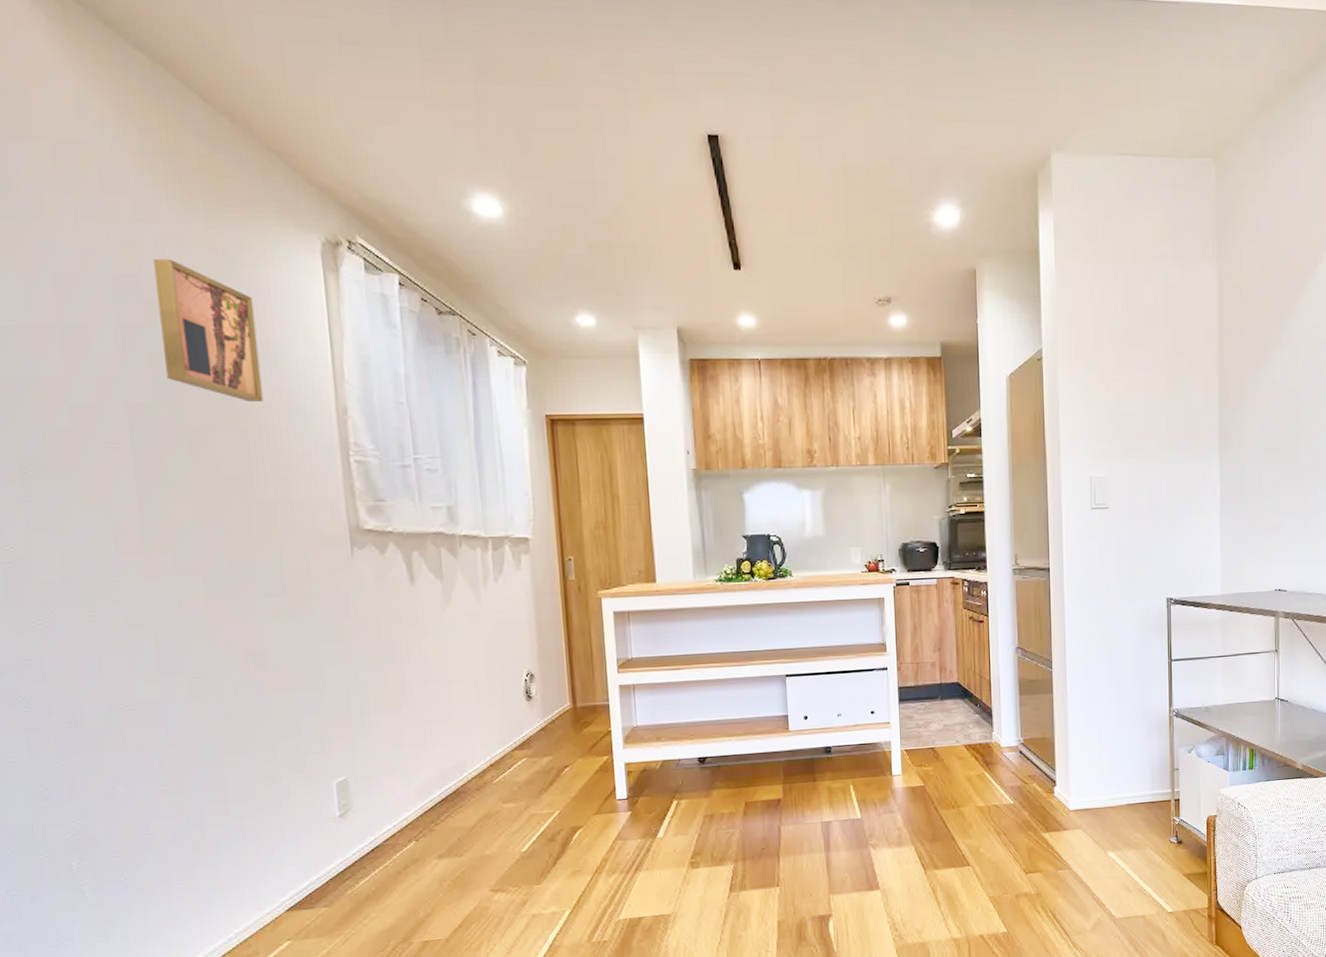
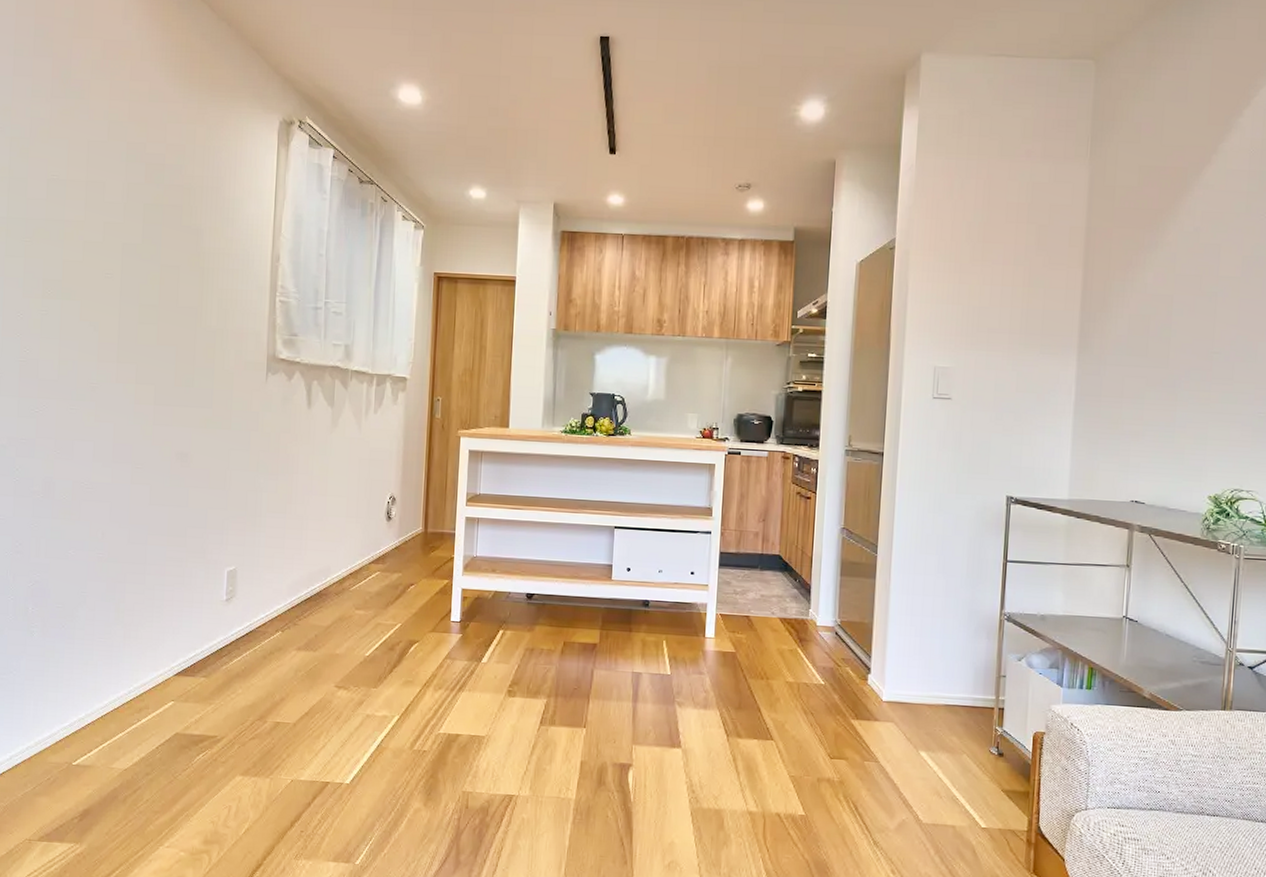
wall art: present [153,258,264,402] -> none [154,130,223,247]

